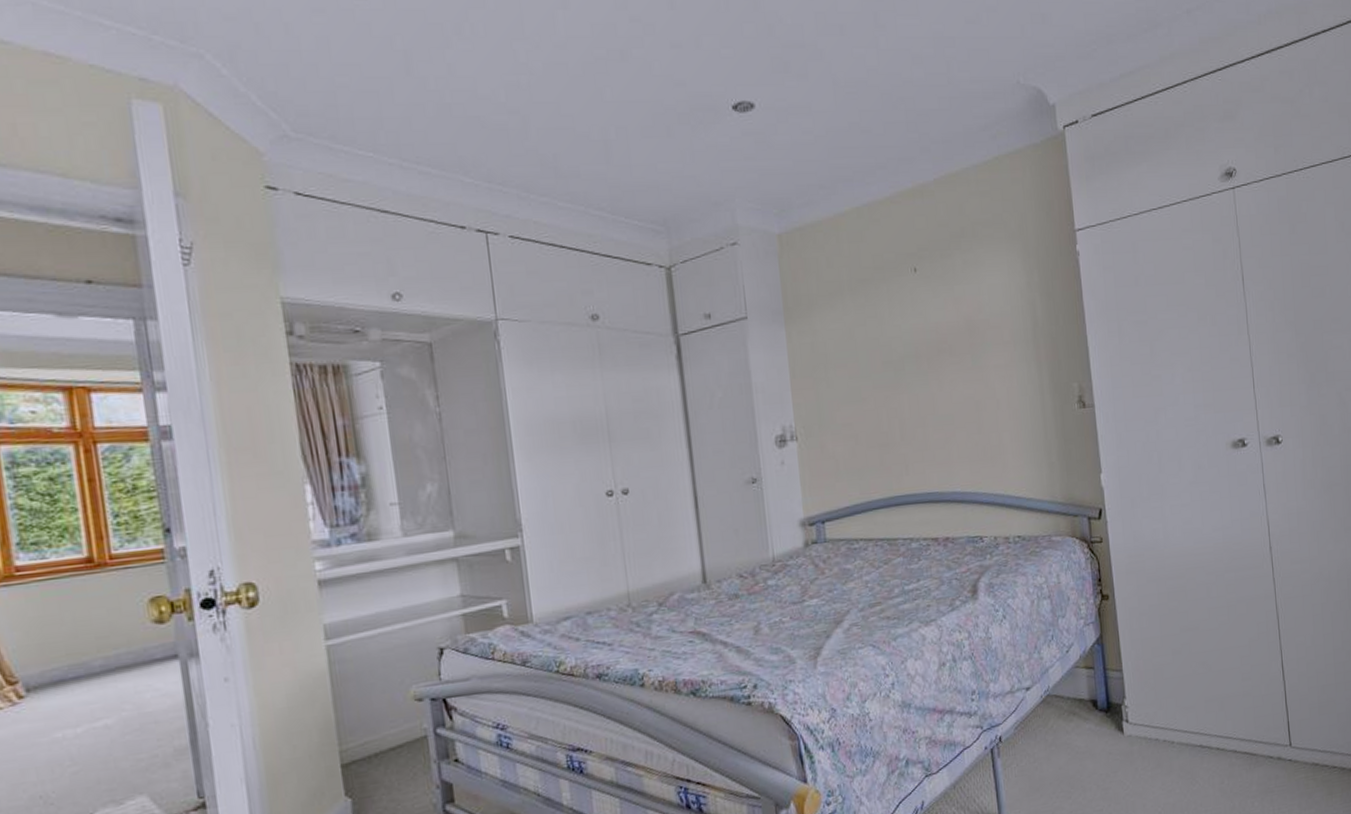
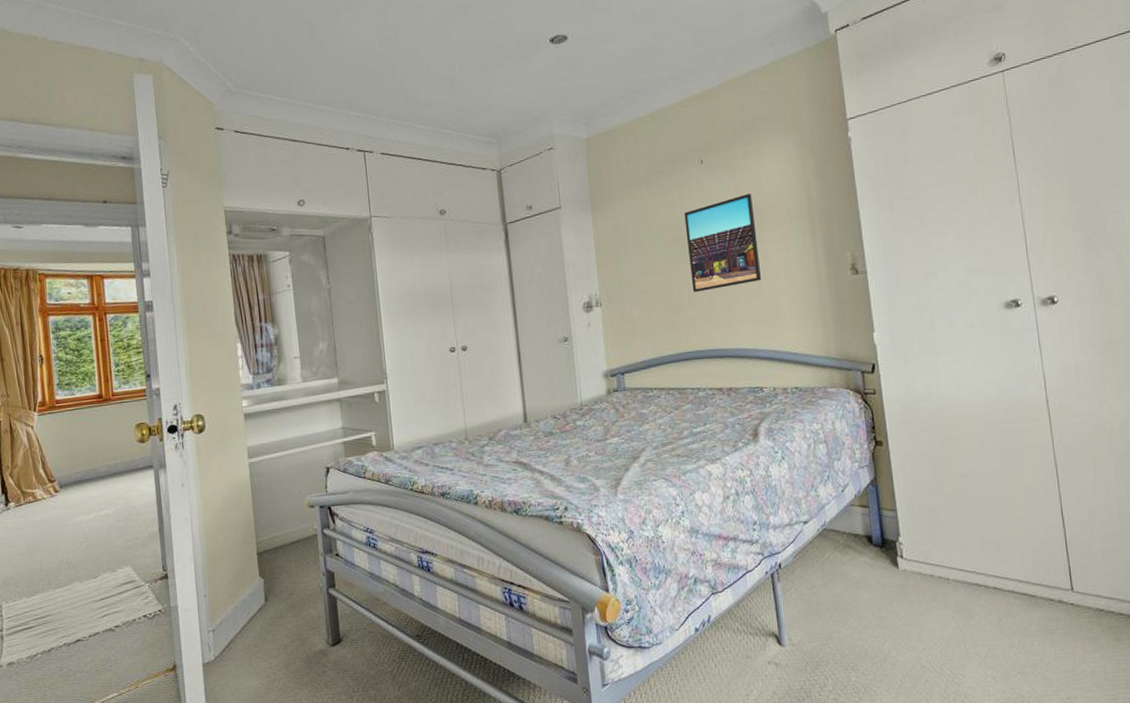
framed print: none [895,310,982,425] -> present [684,193,762,292]

